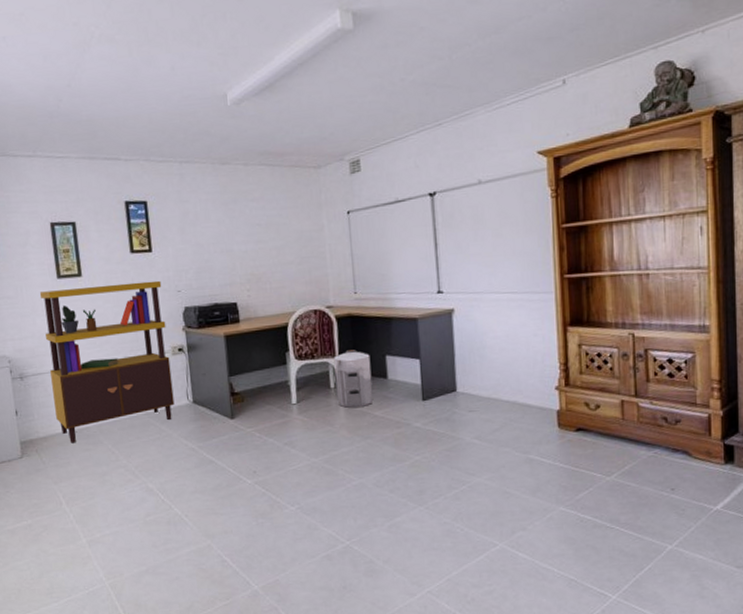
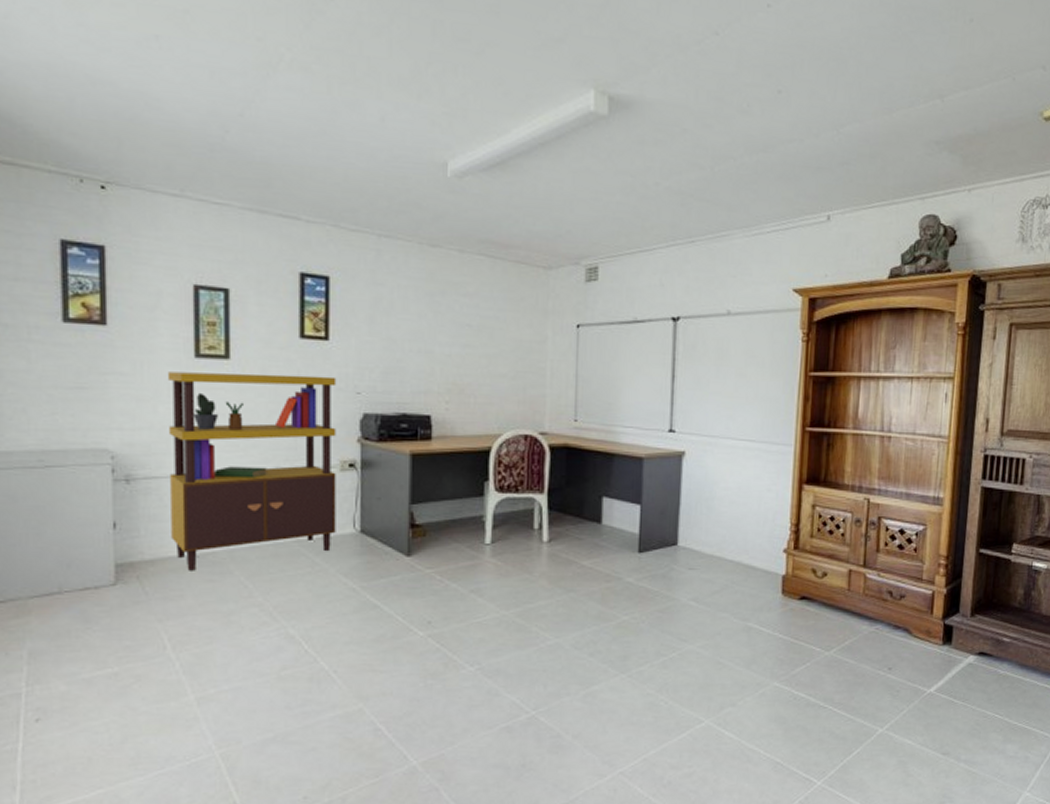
waste bin: present [333,349,374,408] -> none [540,486,585,555]

